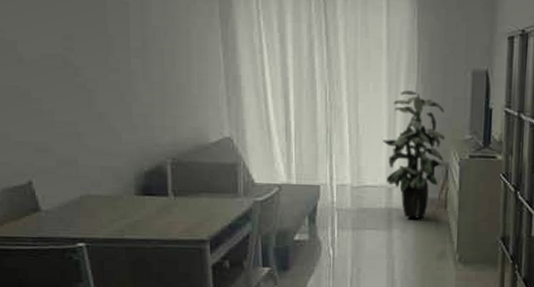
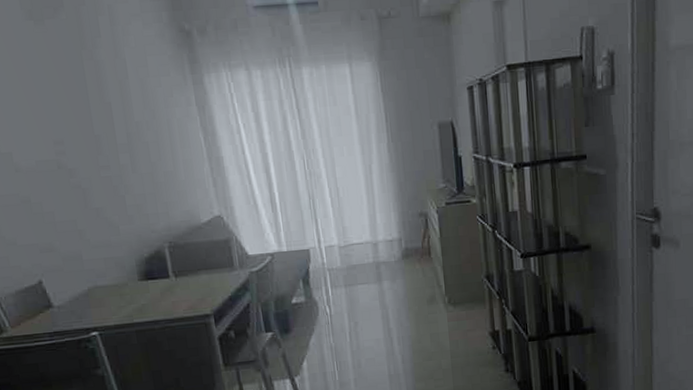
indoor plant: present [383,90,445,219] -> none [362,149,422,269]

